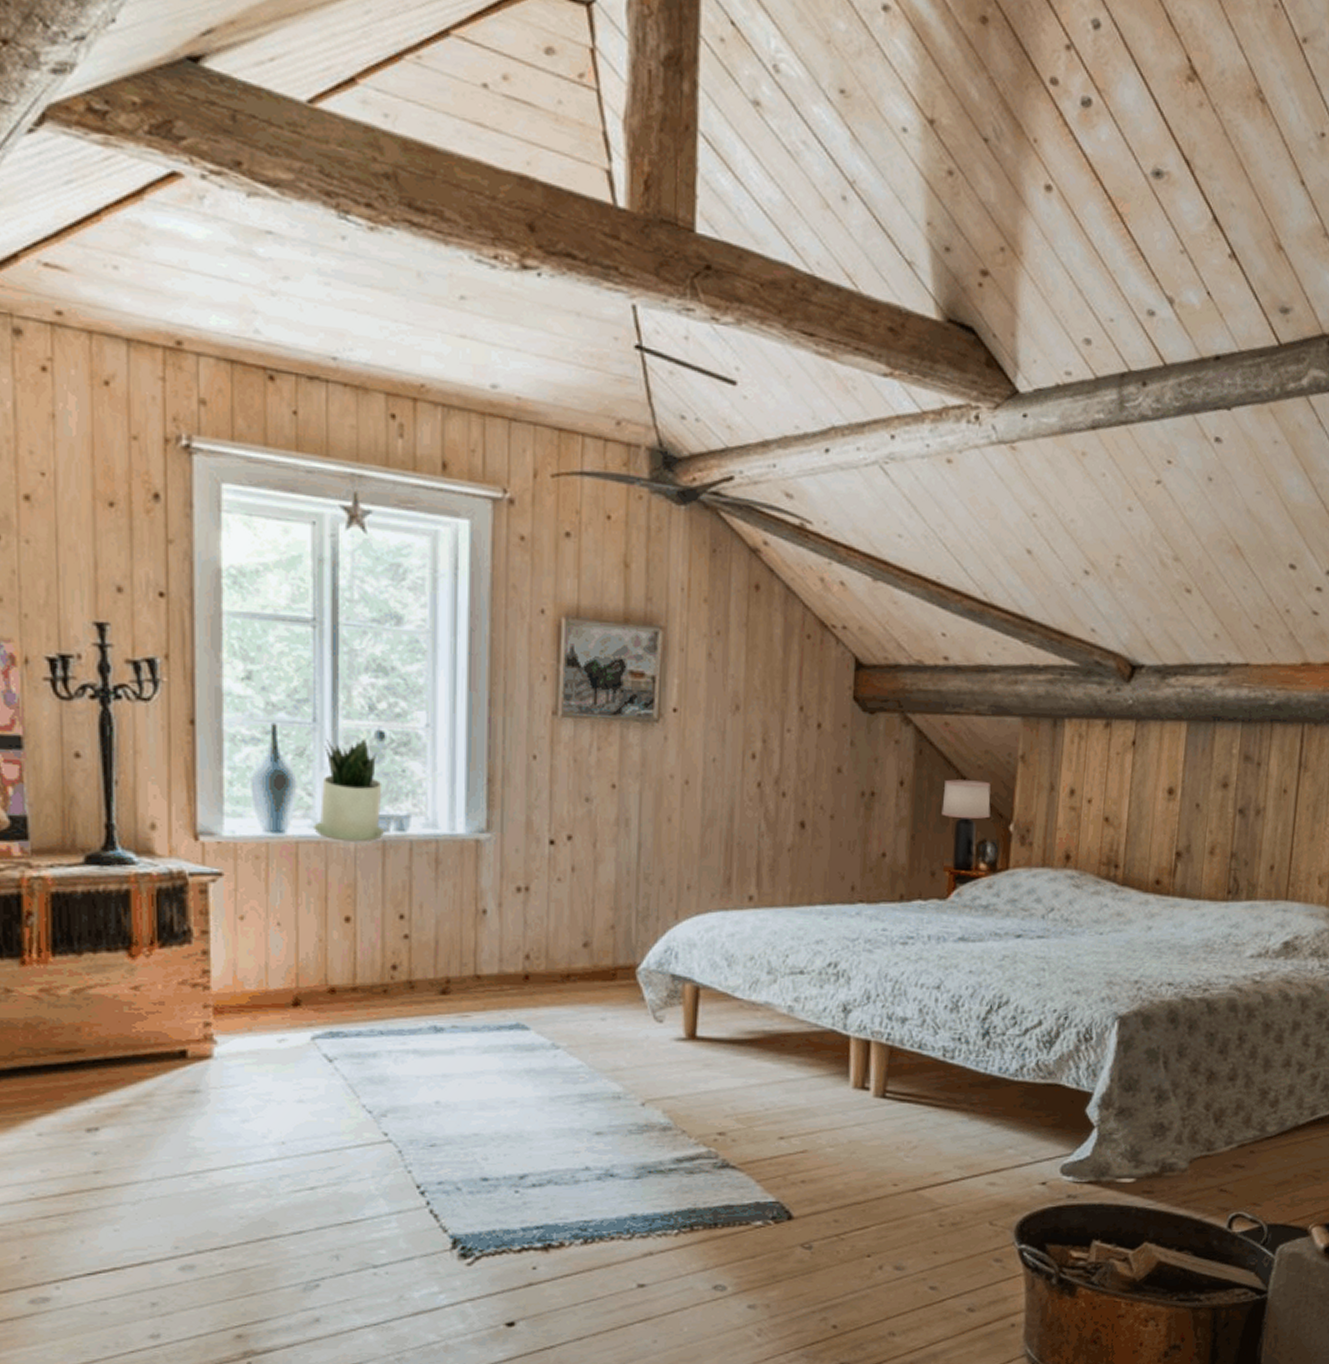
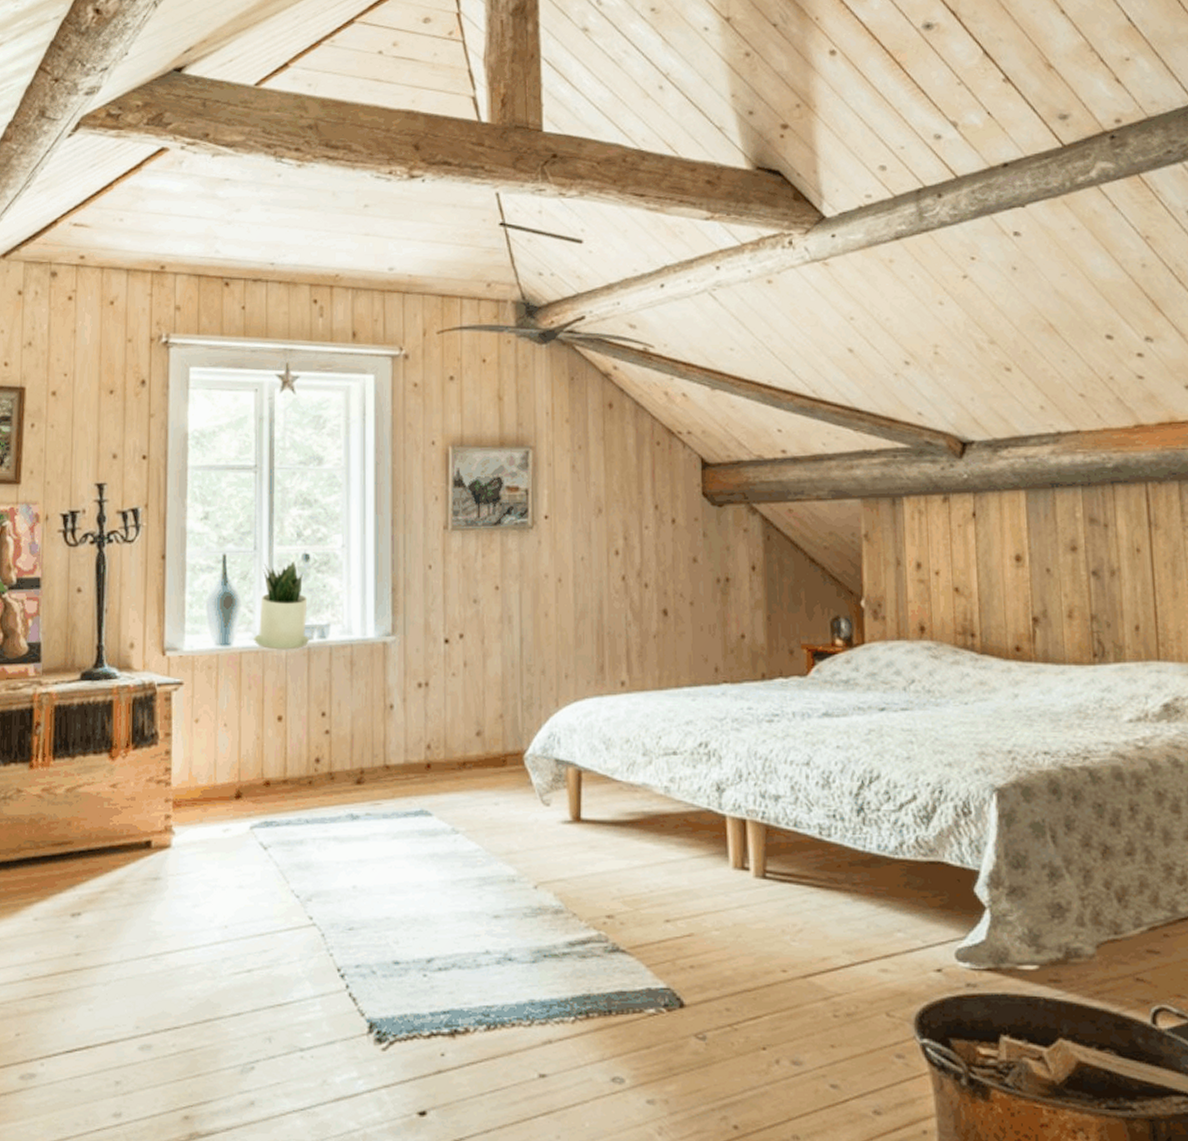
table lamp: present [941,779,991,871] -> none [793,561,842,648]

